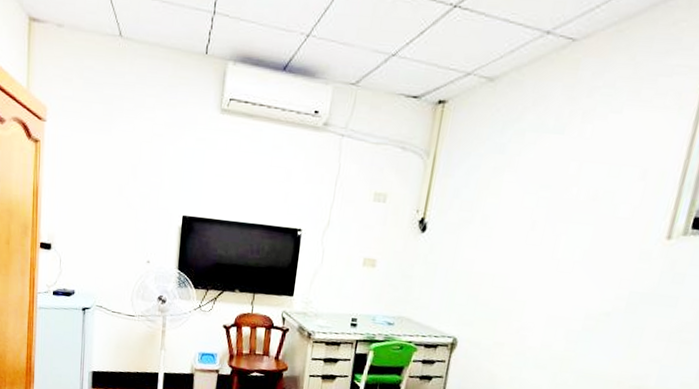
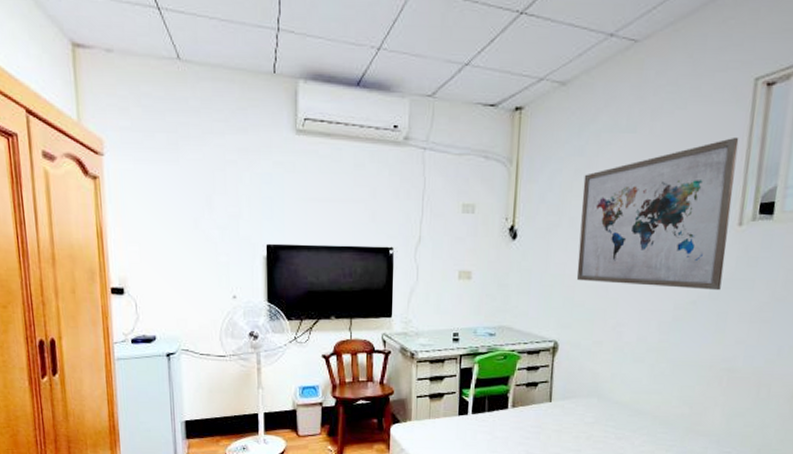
wall art: none [483,145,678,305] -> present [576,136,739,291]

